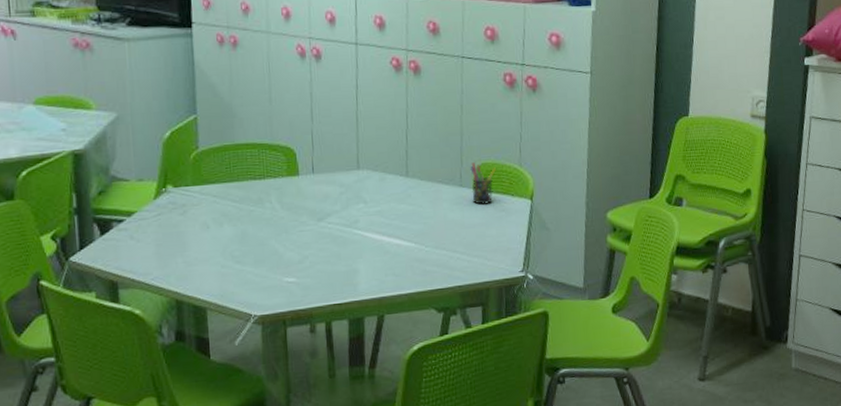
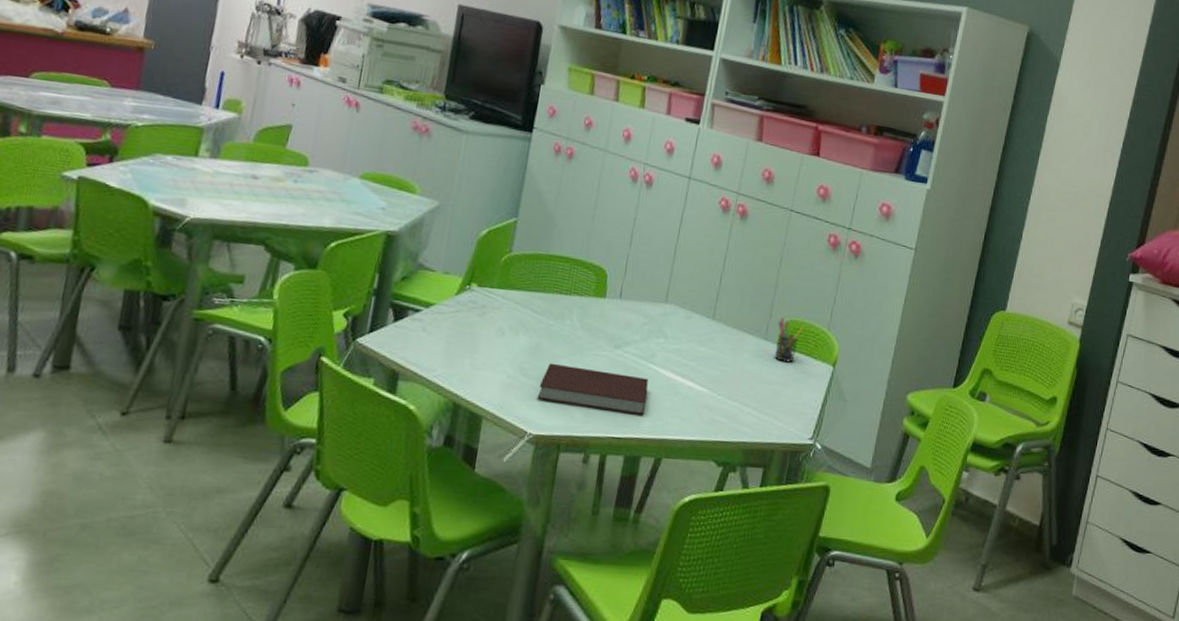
notebook: none [253,244,359,283] -> present [537,363,649,416]

